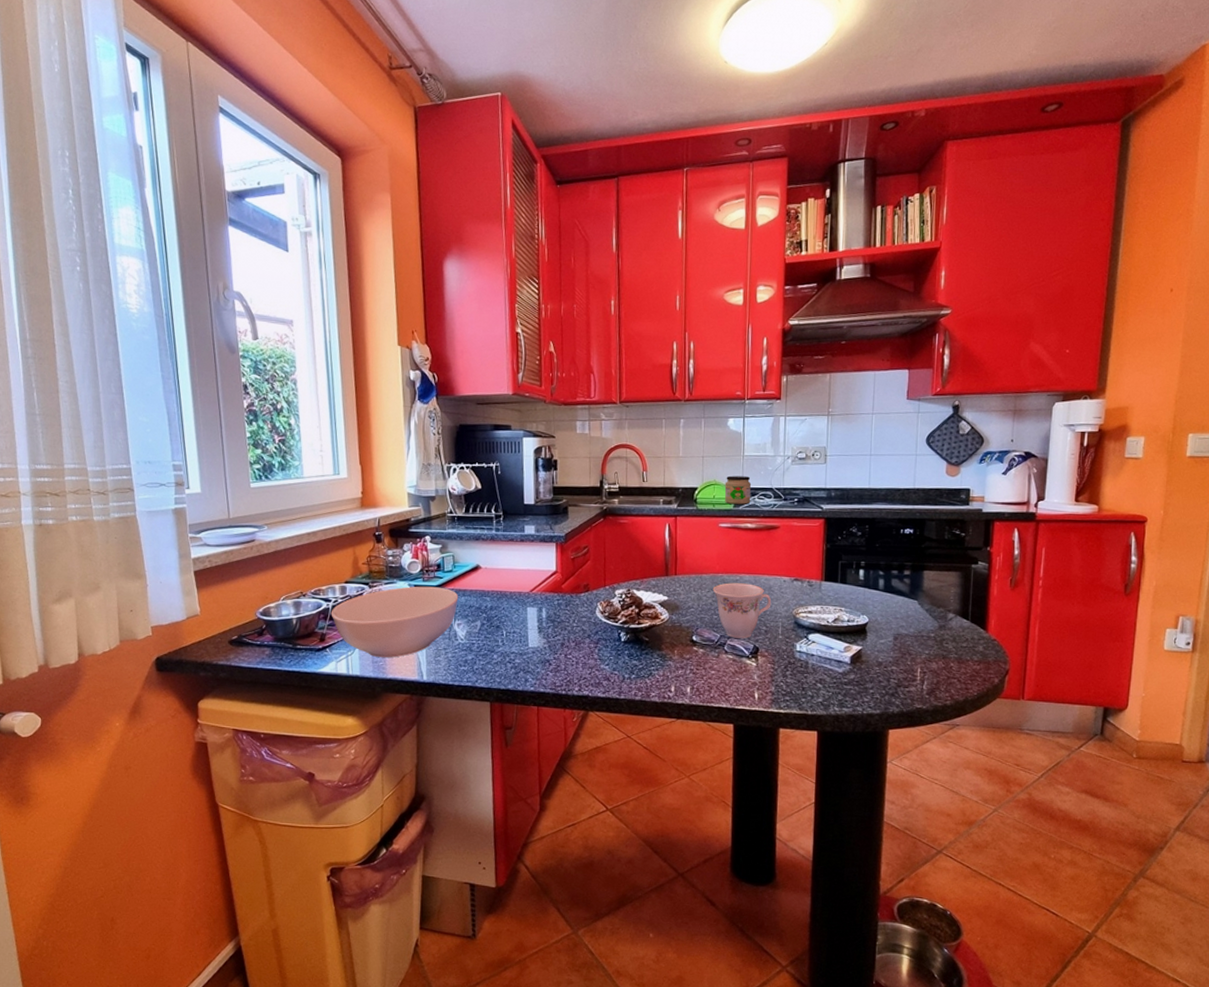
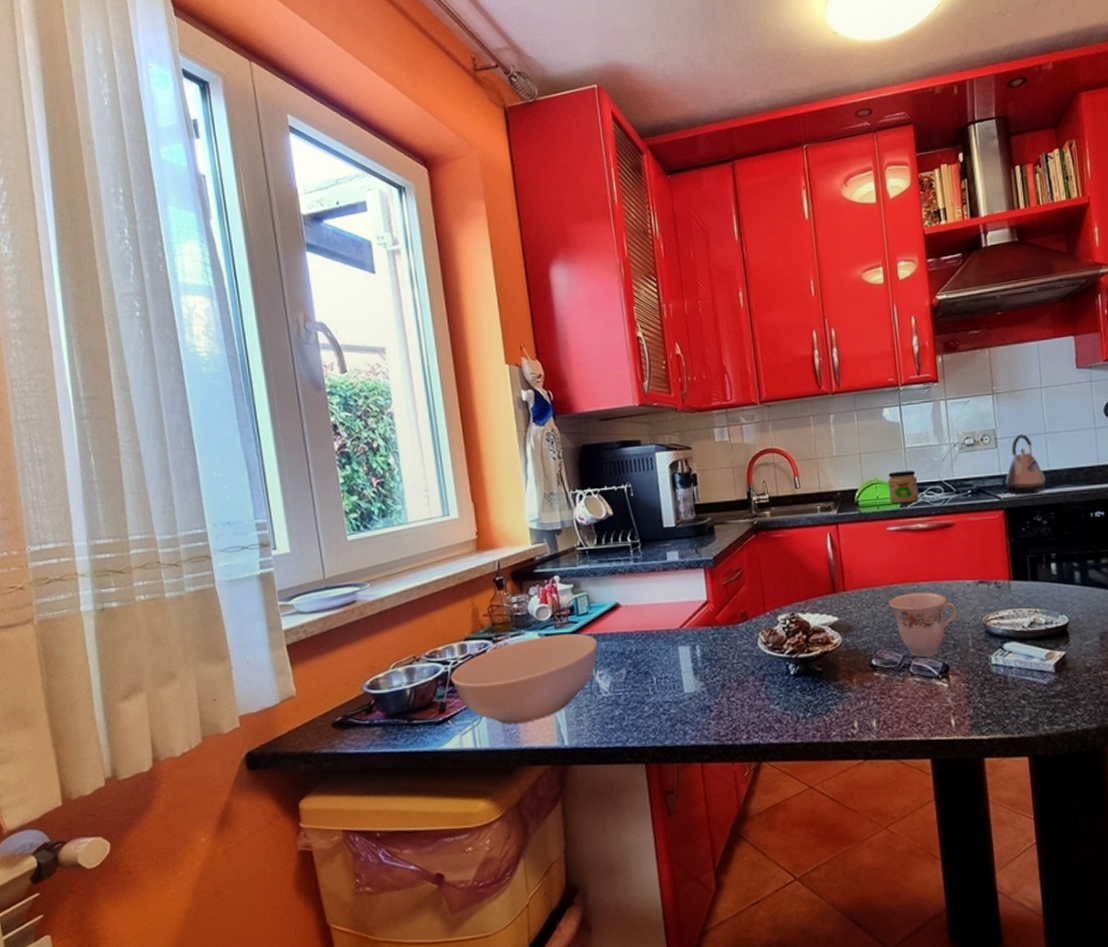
kettle: none [829,454,866,507] -> present [1005,434,1046,494]

